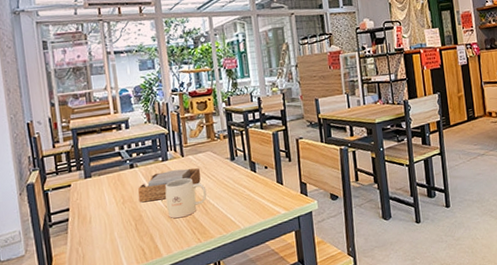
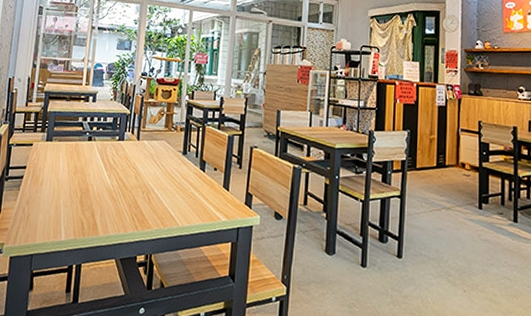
napkin holder: present [137,168,201,203] -> none [89,150,152,179]
mug: present [164,177,207,219] -> none [113,161,154,201]

